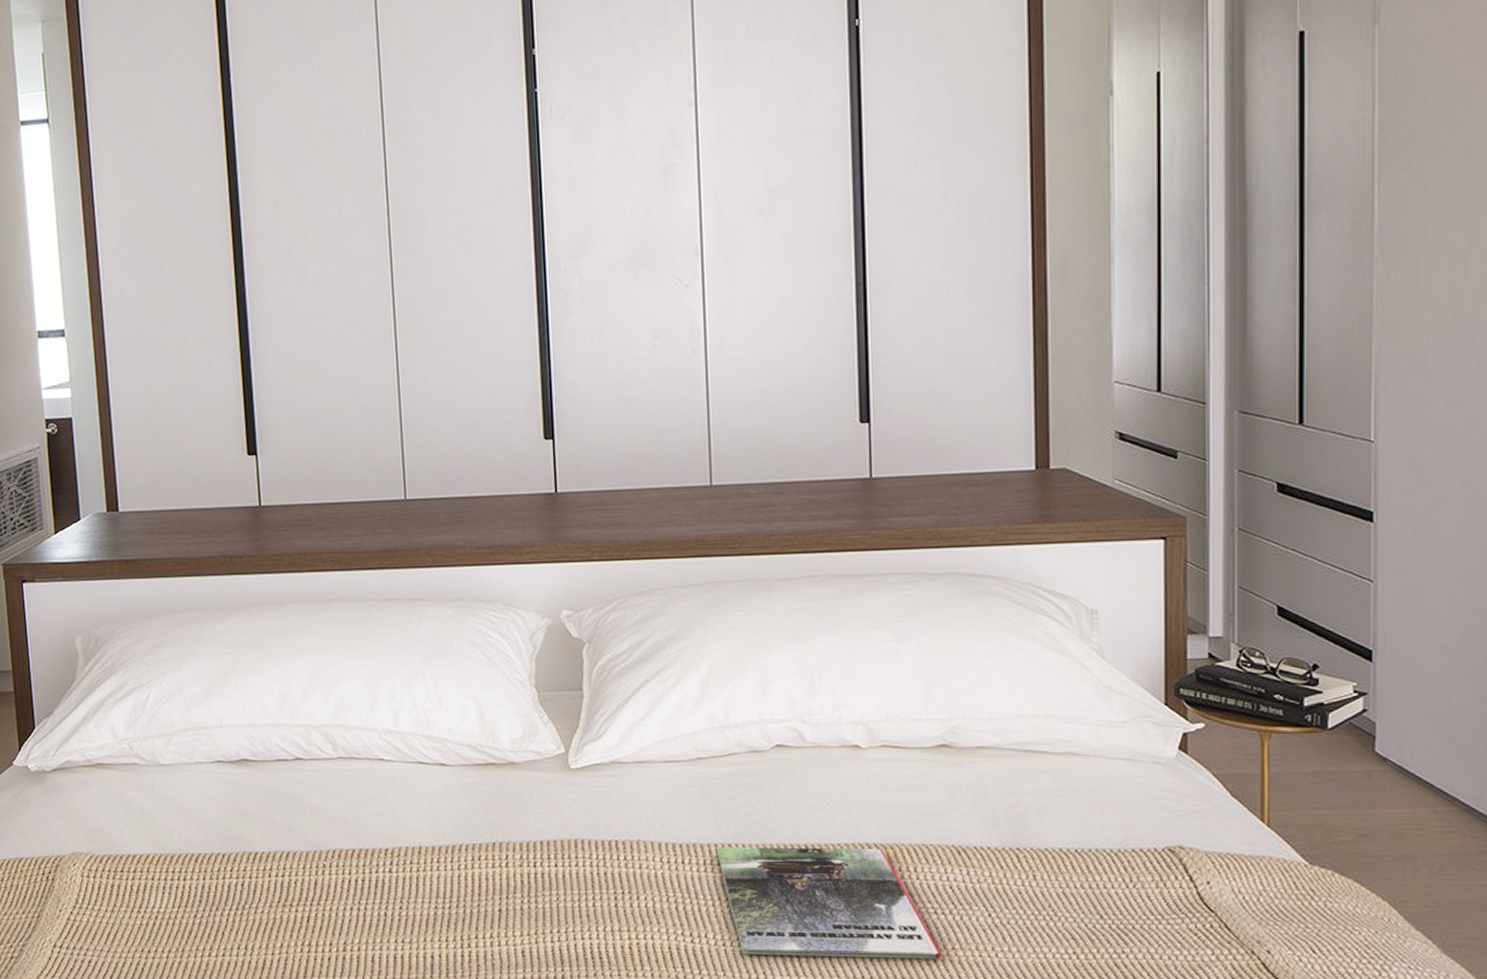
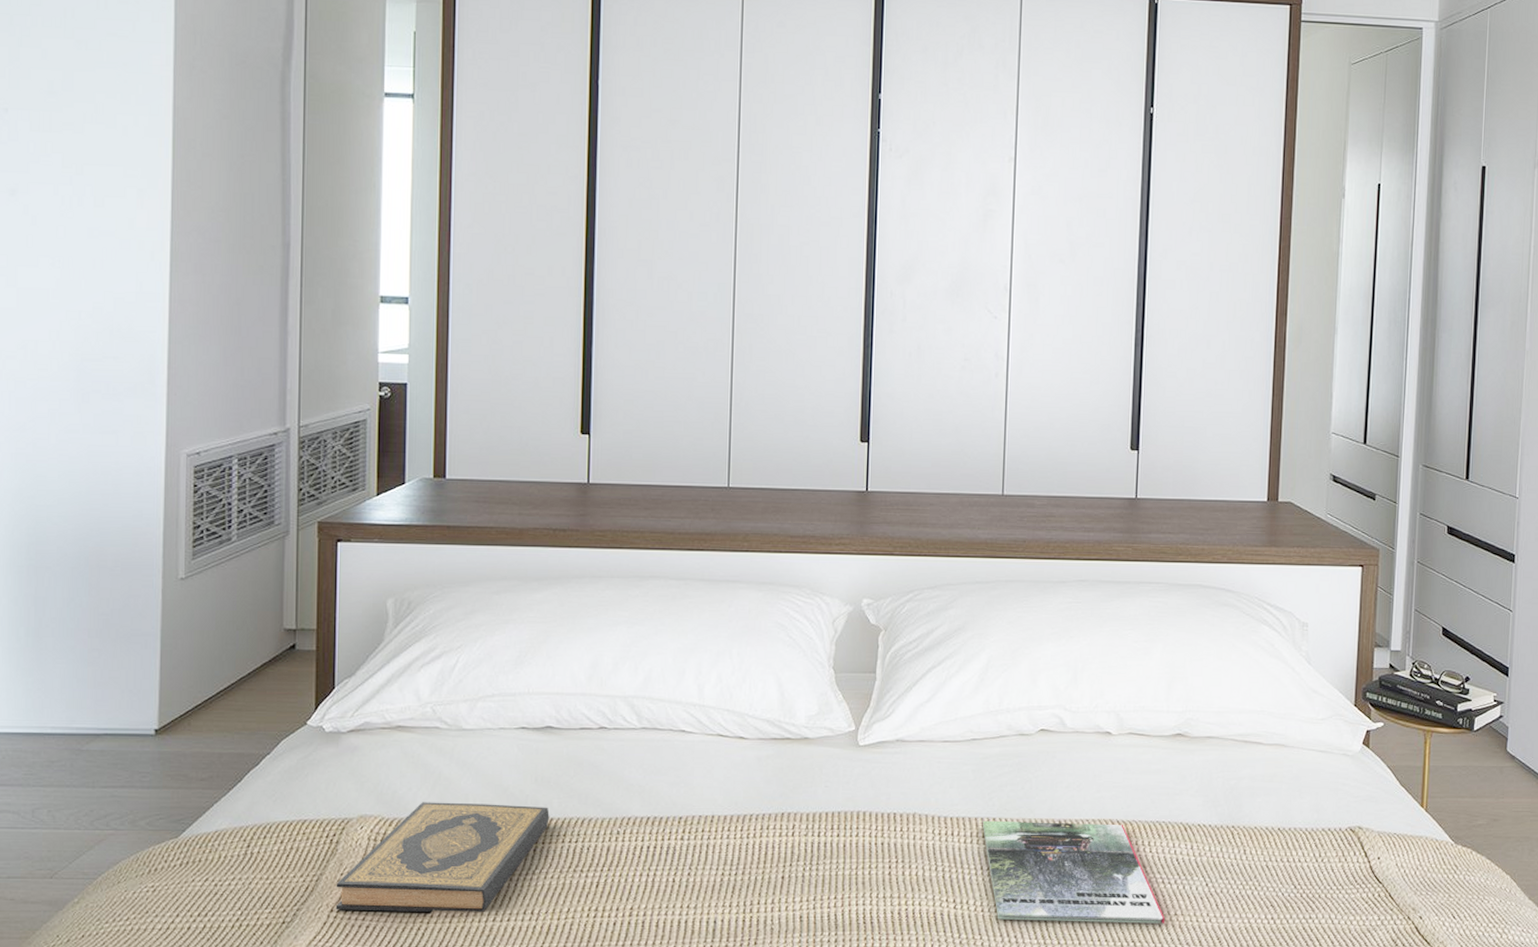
hardback book: none [56,838,254,947] -> present [335,802,550,912]

